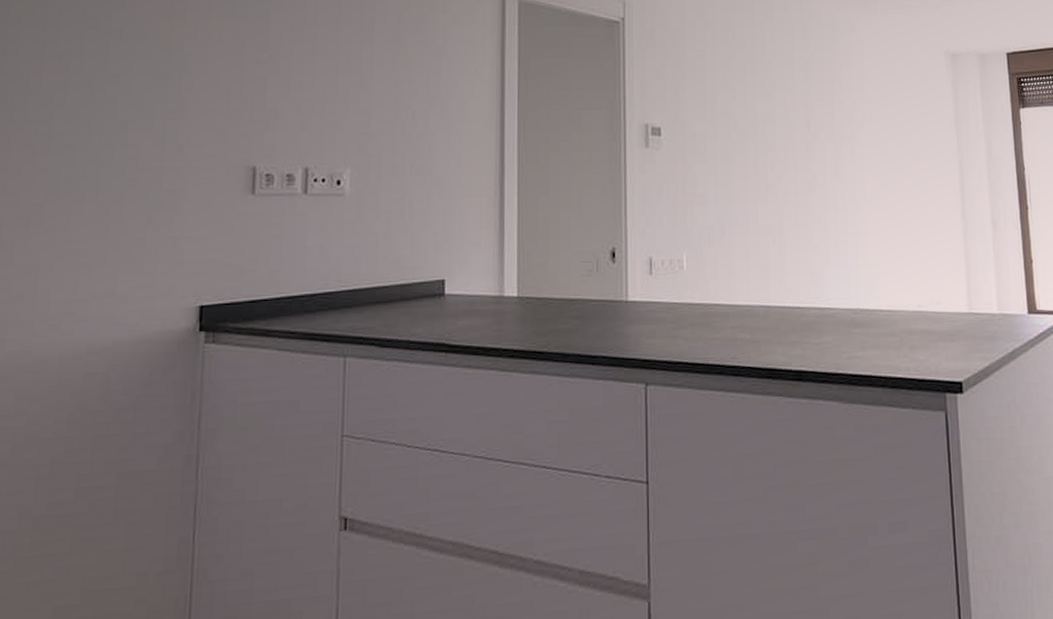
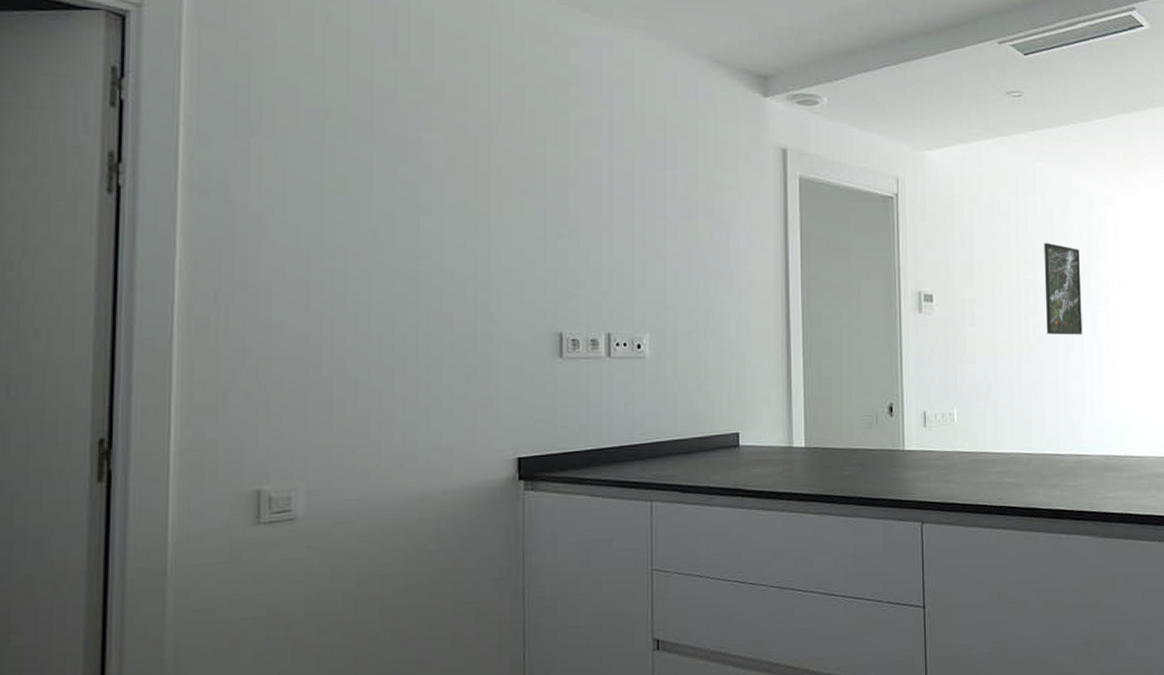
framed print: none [782,71,825,174] -> present [1044,242,1082,335]

